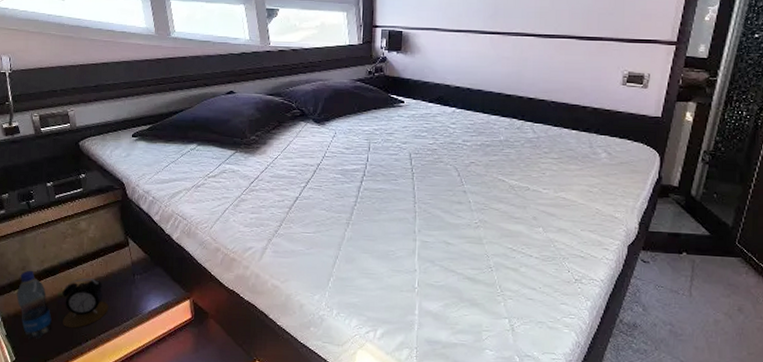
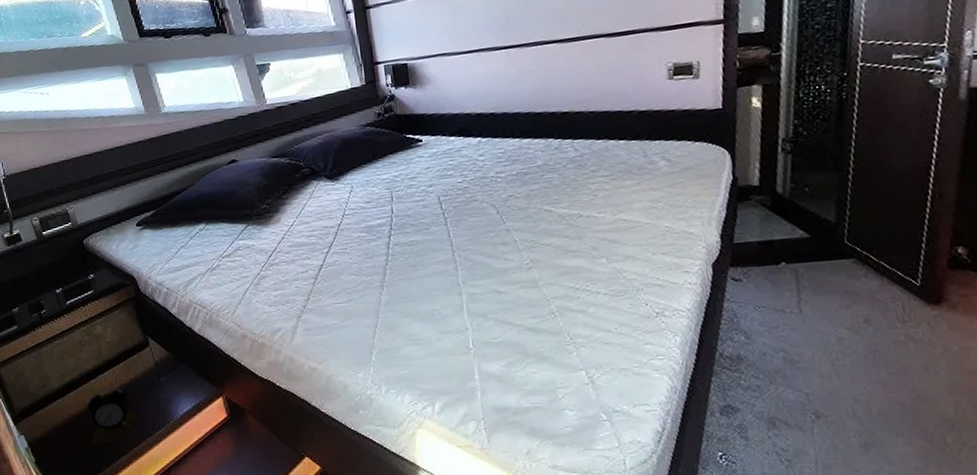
bottle: present [16,270,53,340] -> none [40,386,82,464]

